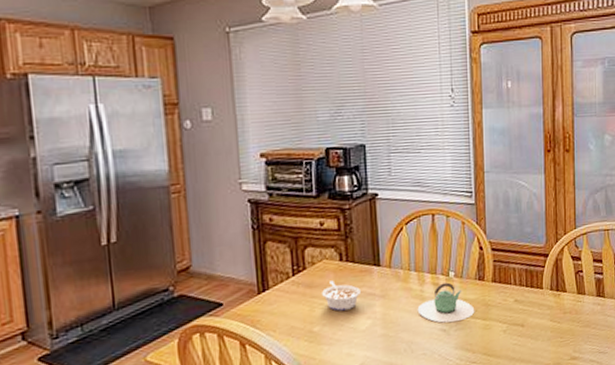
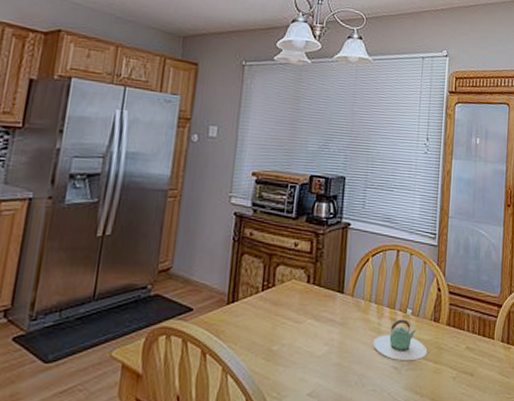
legume: present [322,280,361,311] -> none [286,301,322,333]

